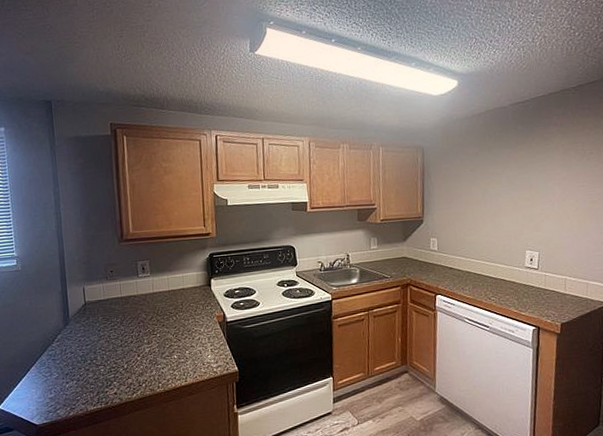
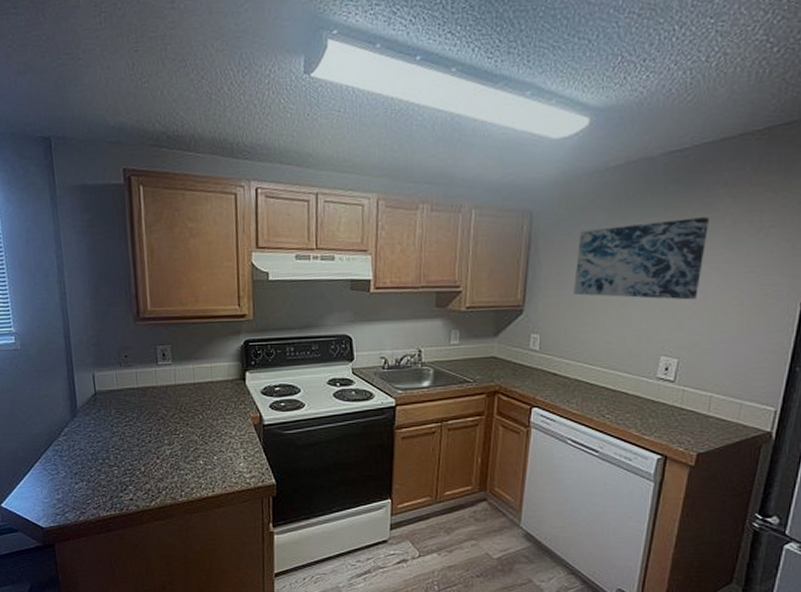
wall art: none [458,148,548,208] -> present [574,217,709,300]

